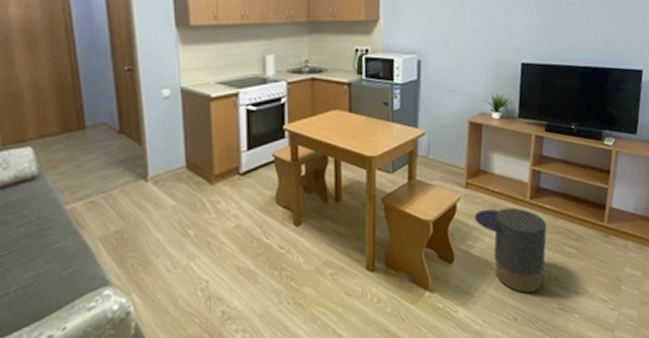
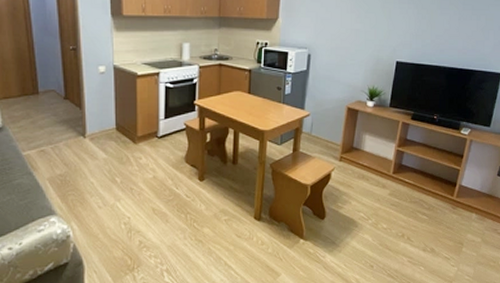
trash can: present [474,207,547,293] -> none [344,178,405,247]

